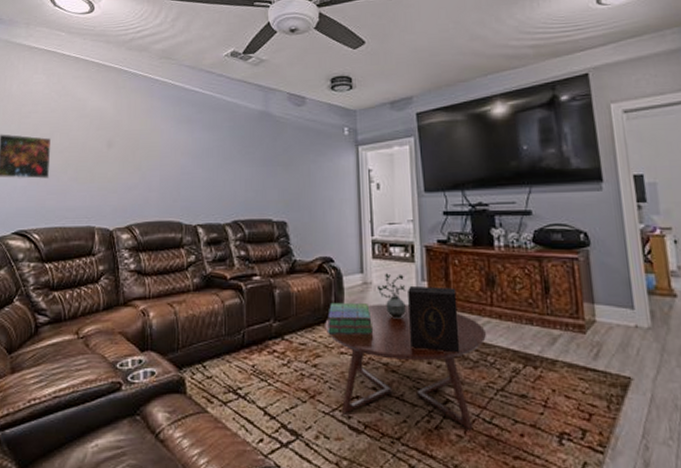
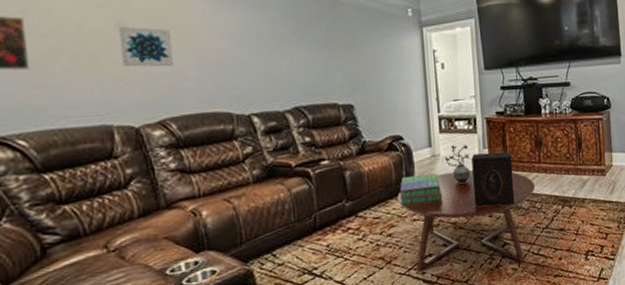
wall art: none [108,145,143,179] -> present [119,26,173,67]

